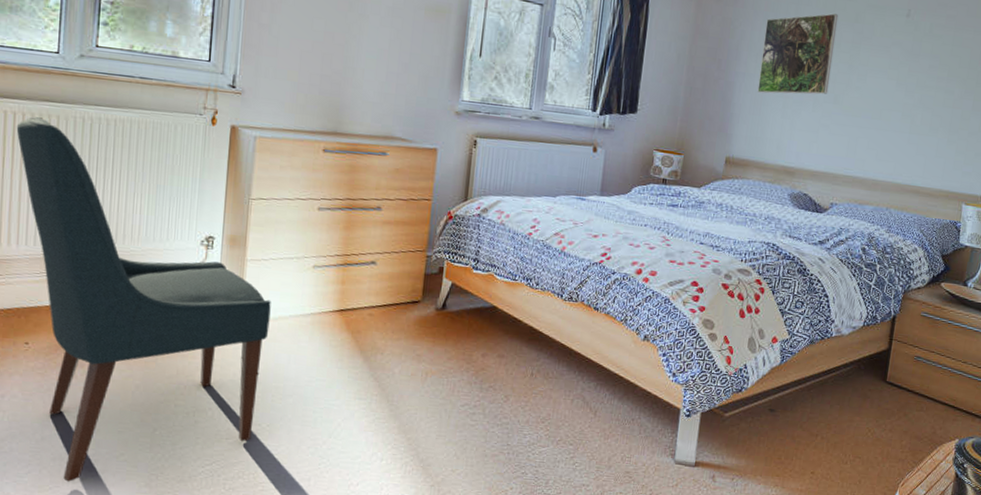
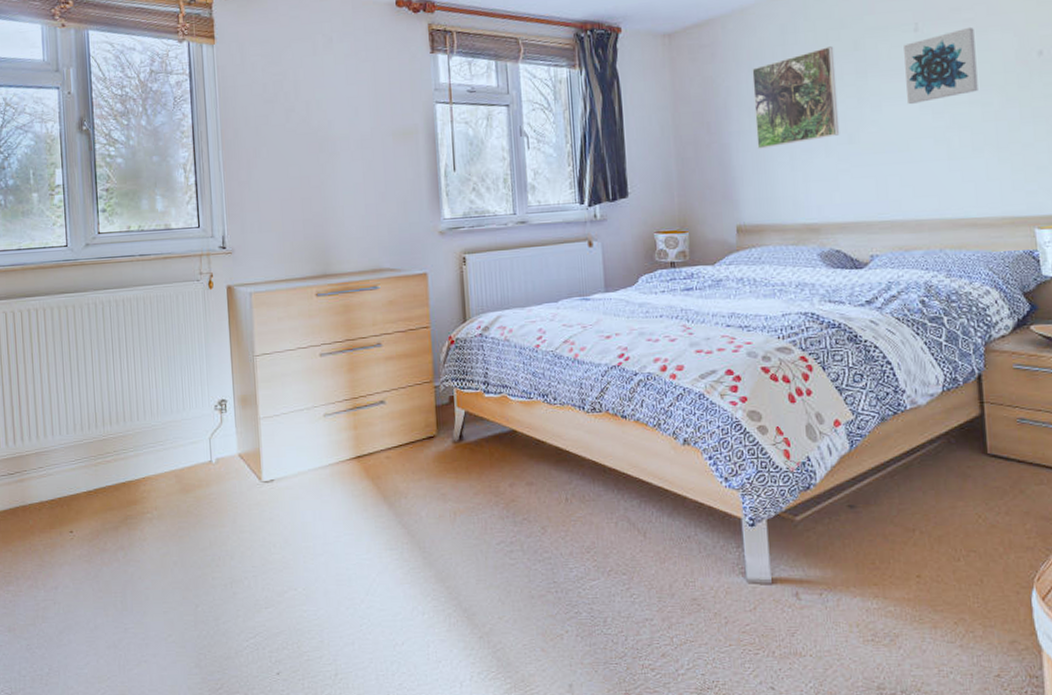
chair: present [16,117,271,482] -> none [39,310,291,670]
wall art: none [888,22,954,80] -> present [904,26,978,105]

